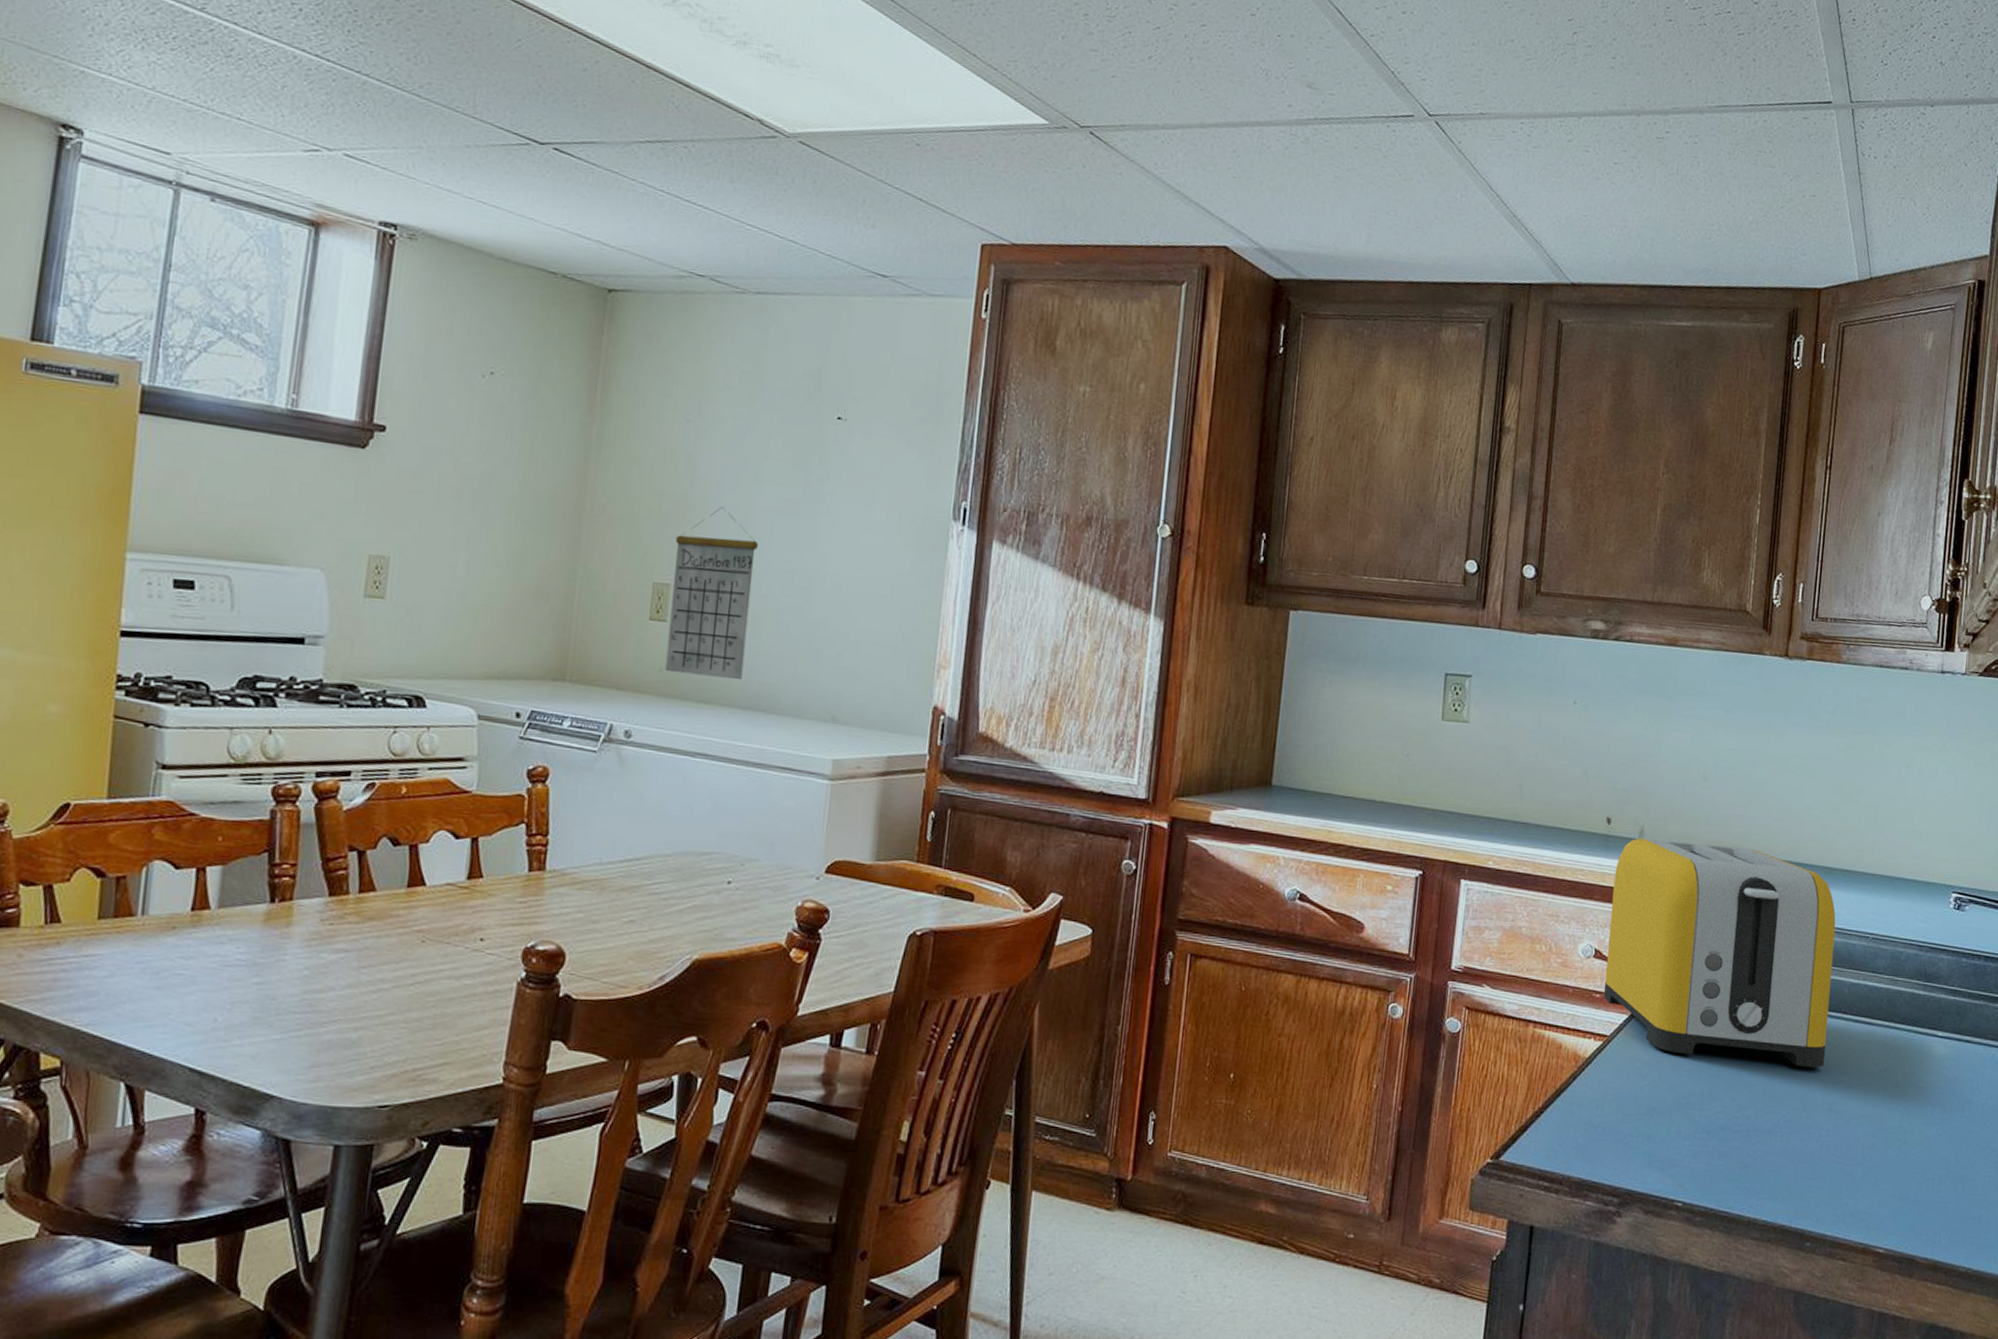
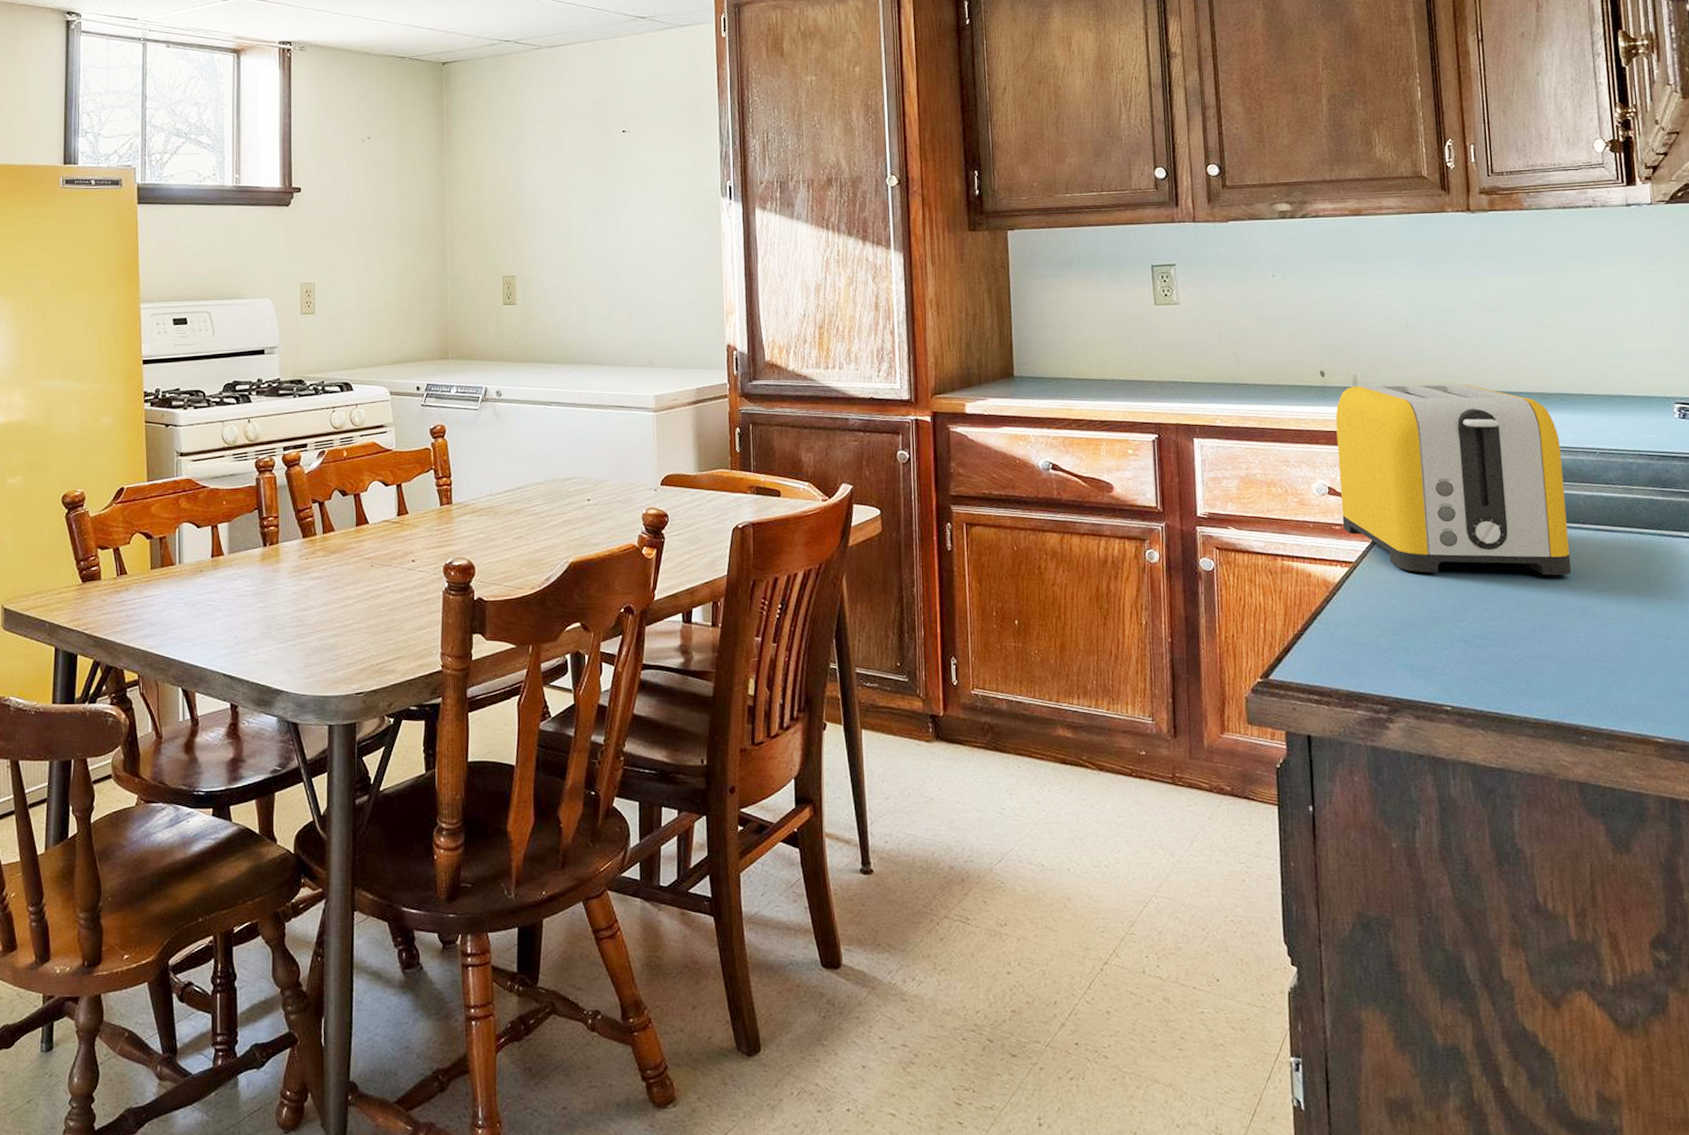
calendar: present [665,507,758,681] -> none [514,212,577,343]

